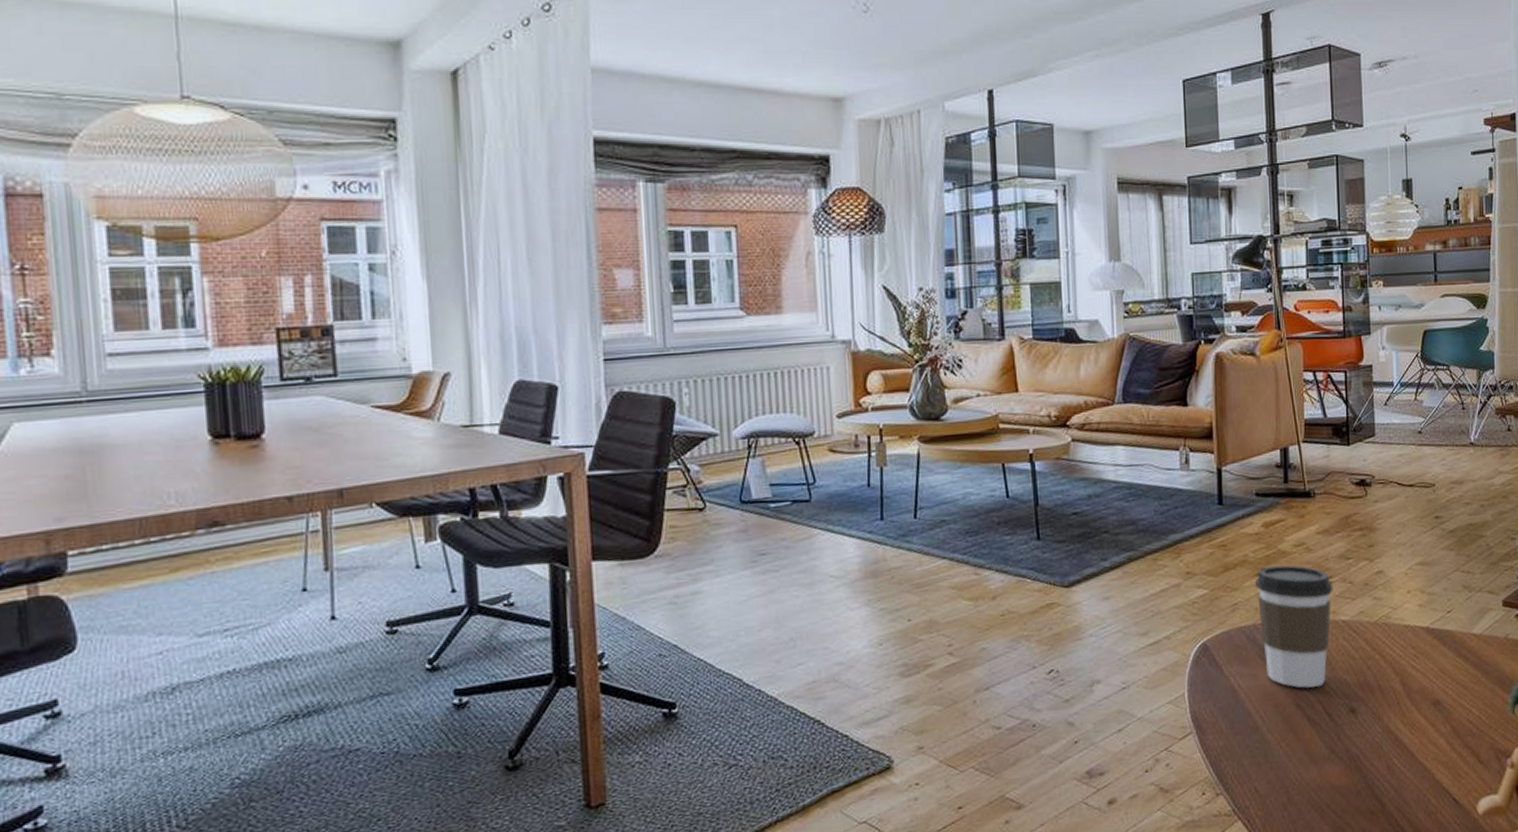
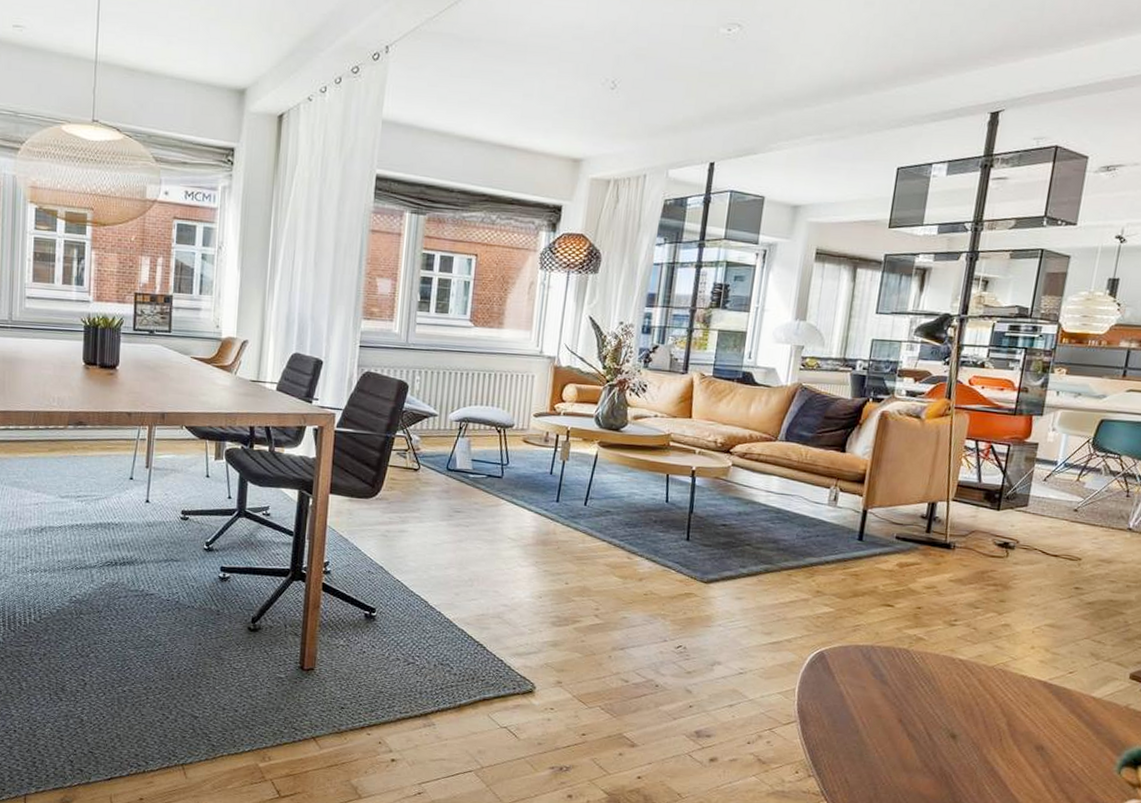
coffee cup: present [1255,564,1333,688] -> none [876,599,957,710]

